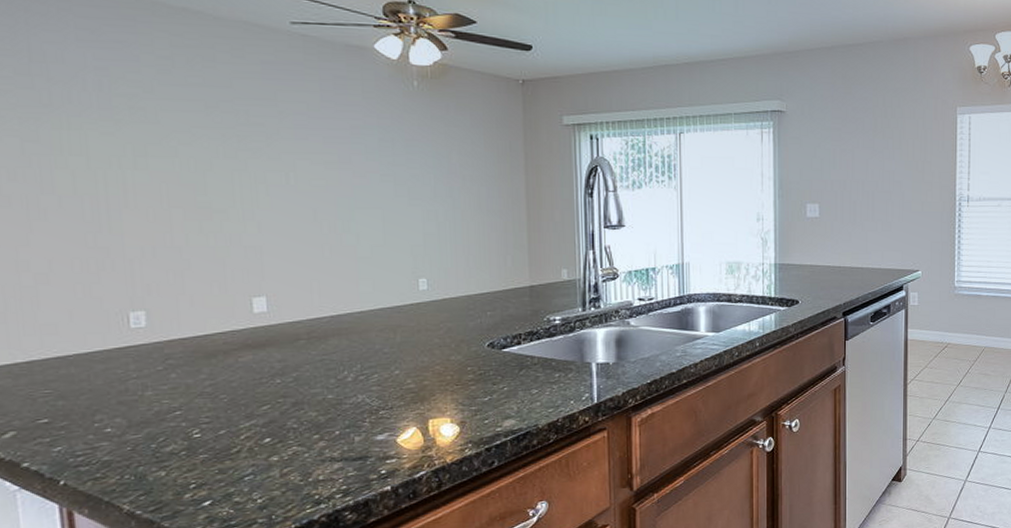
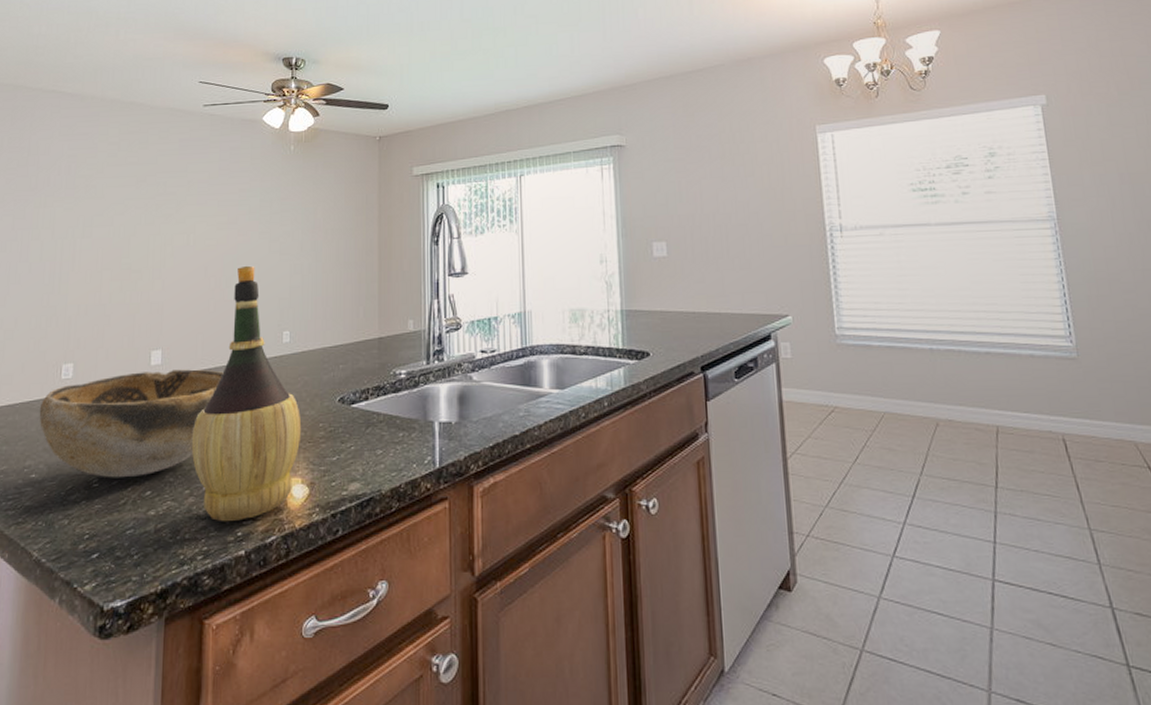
decorative bowl: none [104,316,349,428] -> present [39,369,224,478]
wine bottle: none [315,209,448,462] -> present [191,265,302,521]

